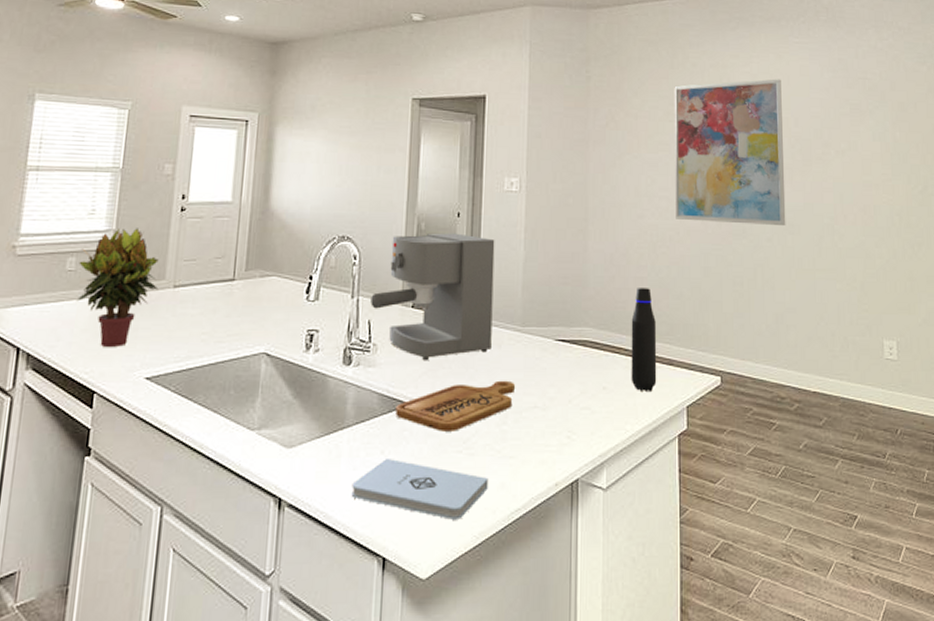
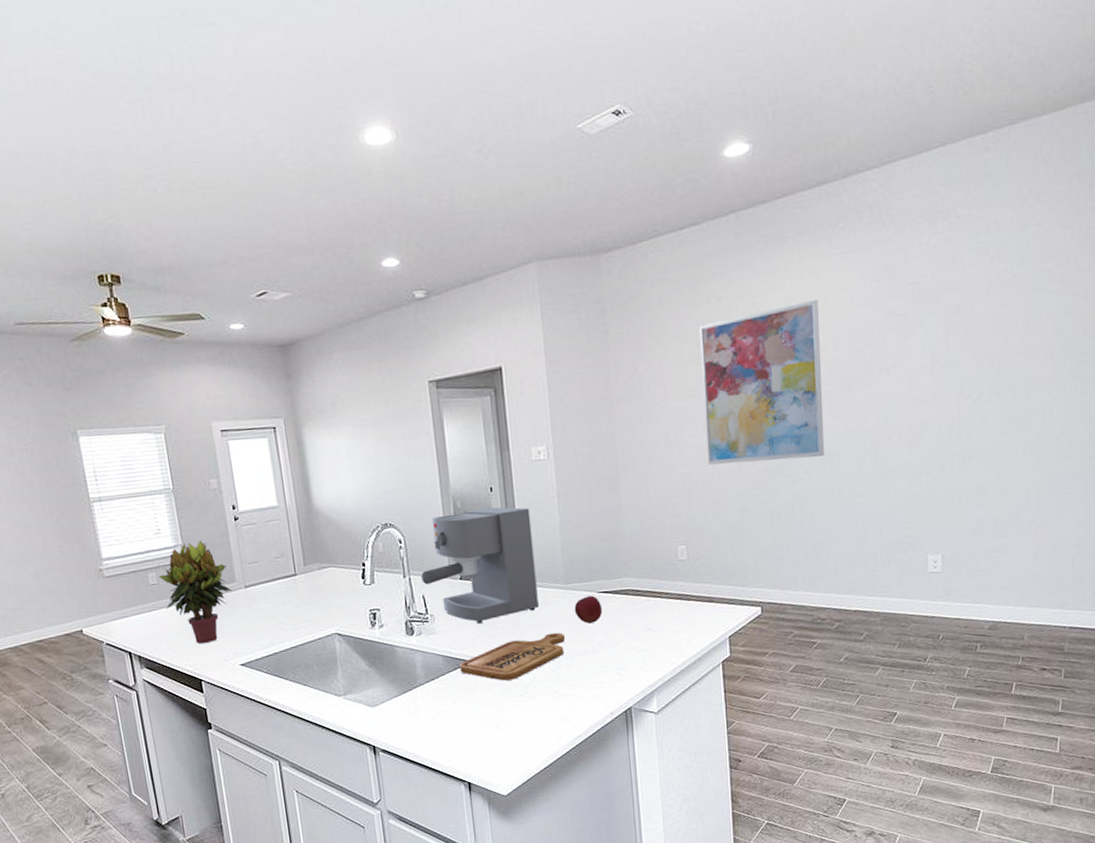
notepad: present [351,459,488,520] -> none [432,707,551,749]
apple: none [528,342,558,374] -> present [574,595,603,624]
water bottle: present [631,288,657,391] -> none [670,534,699,628]

